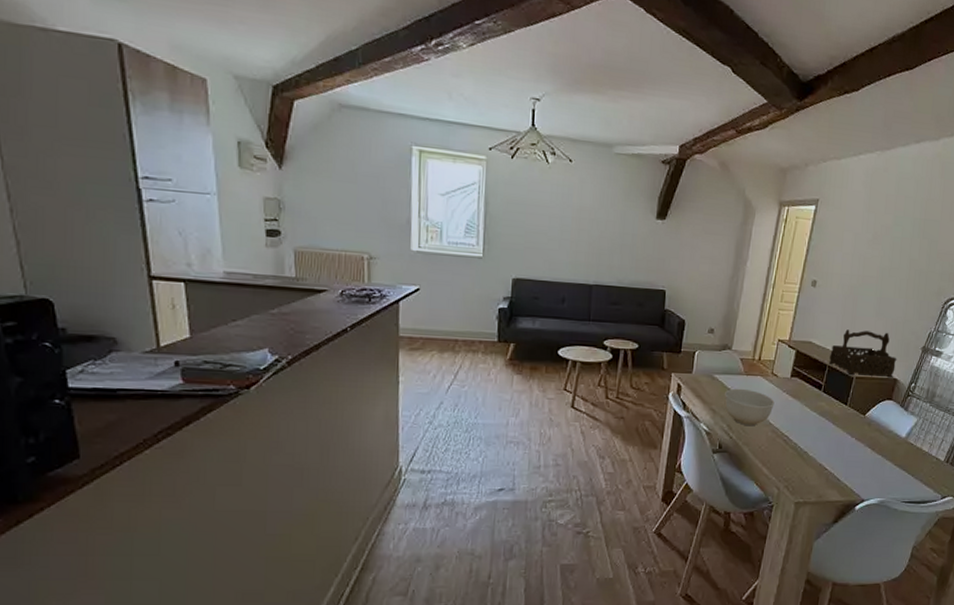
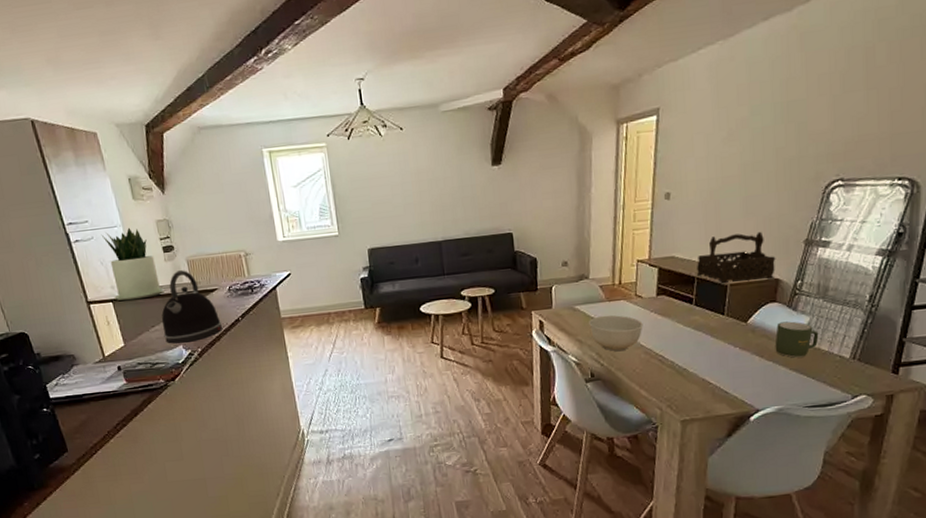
planter: none [186,198,259,286] -> present [101,227,165,302]
kettle: none [246,260,324,347] -> present [161,270,222,344]
mug: none [885,419,923,455] -> present [775,321,819,358]

